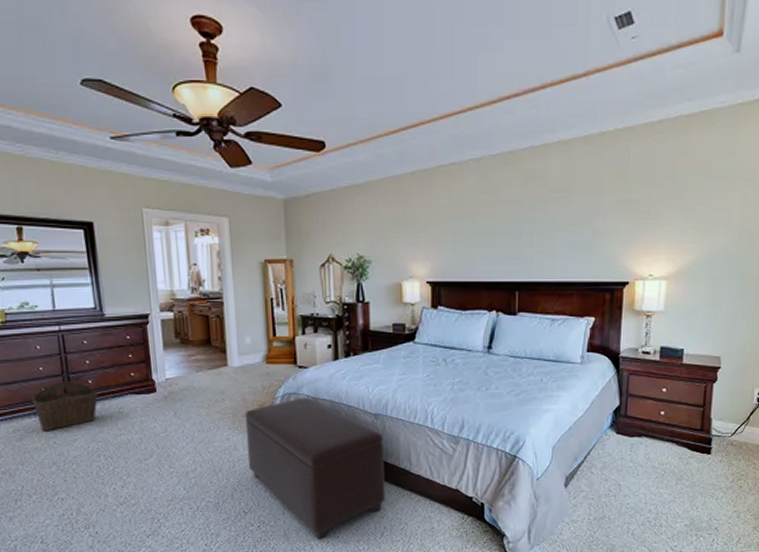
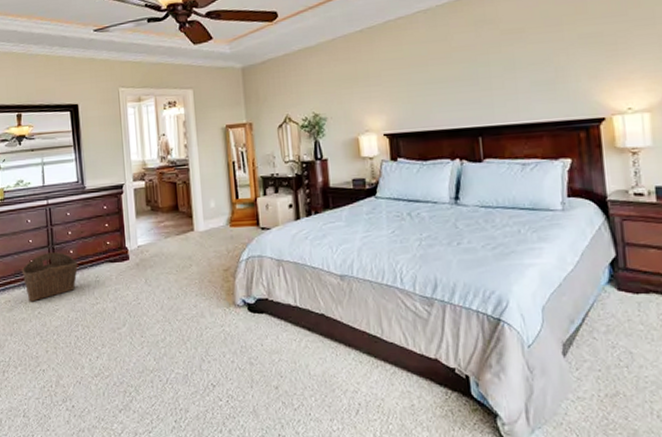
ottoman: present [244,397,386,540] -> none [211,260,358,418]

